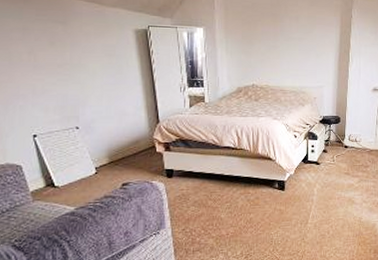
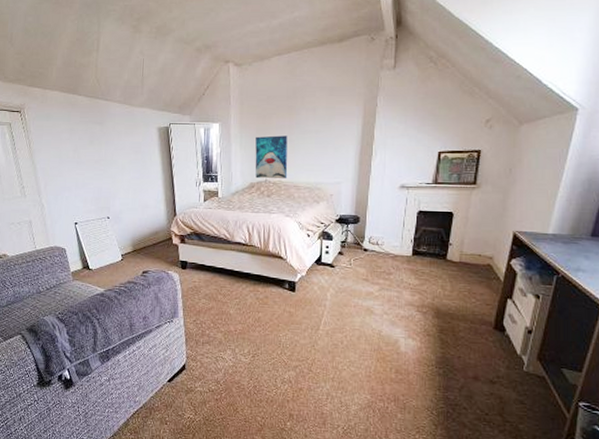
wall art: none [241,41,274,84] -> present [255,135,288,179]

